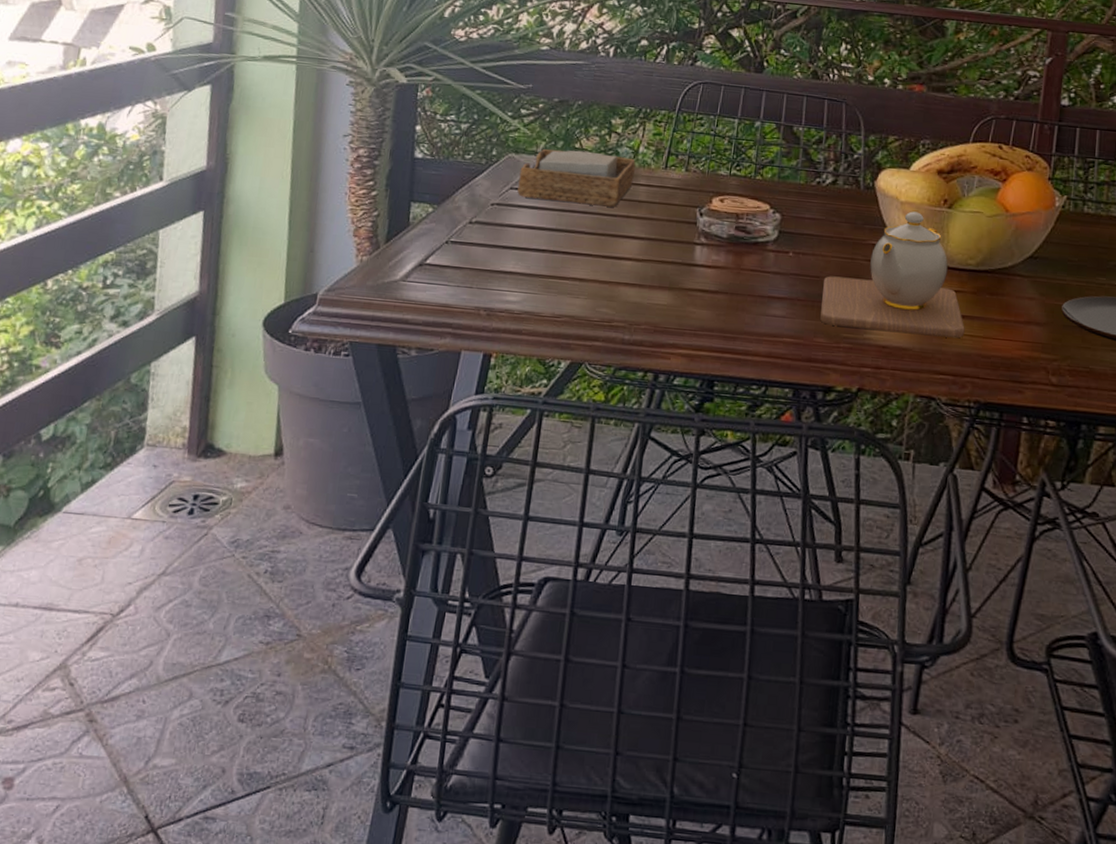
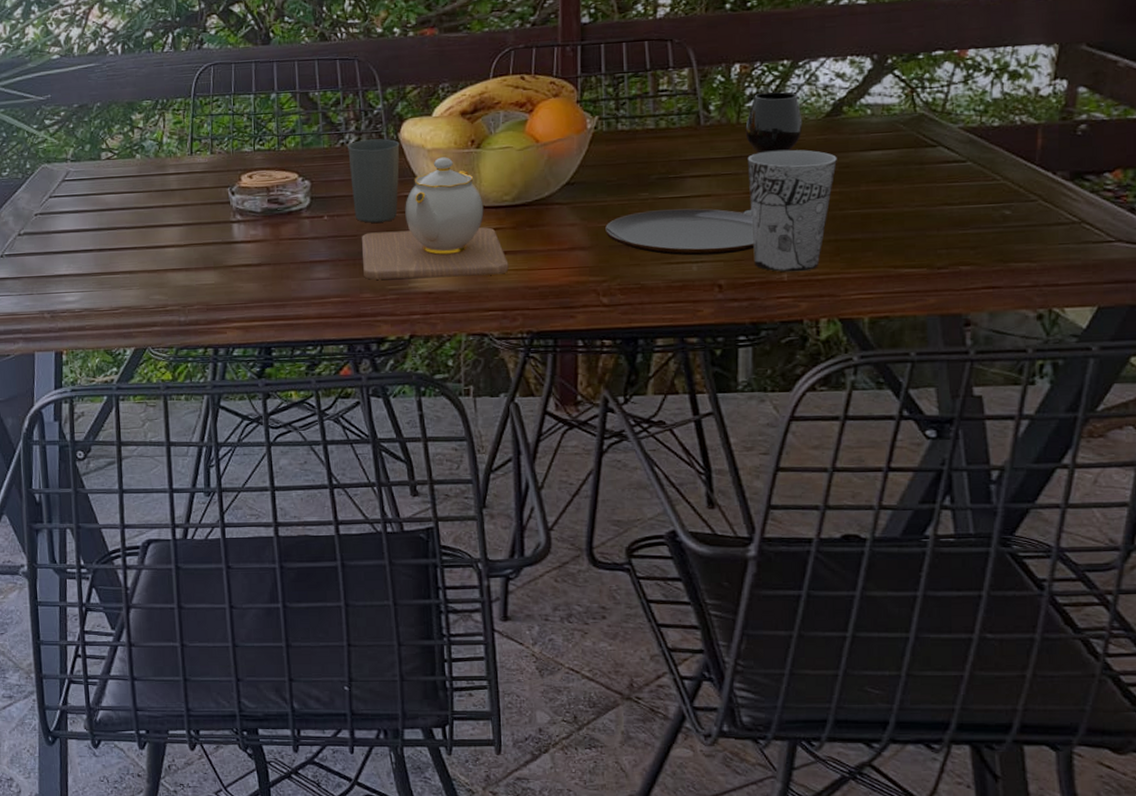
napkin holder: present [517,148,636,207] -> none [55,149,163,204]
cup: none [820,182,875,268] -> present [348,138,400,223]

